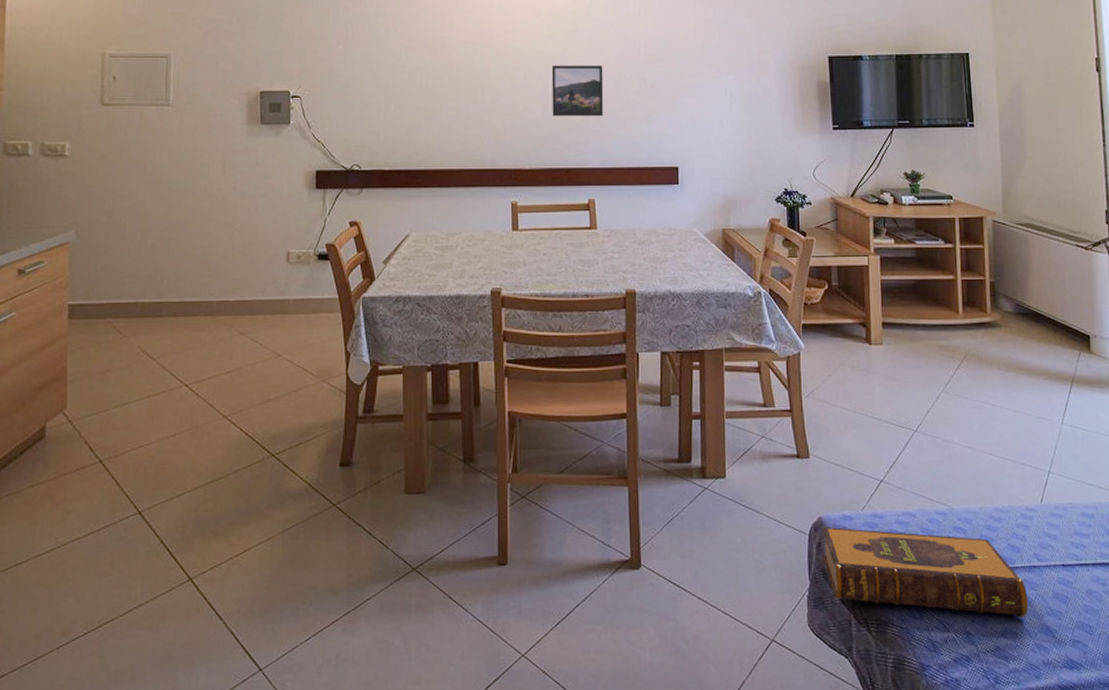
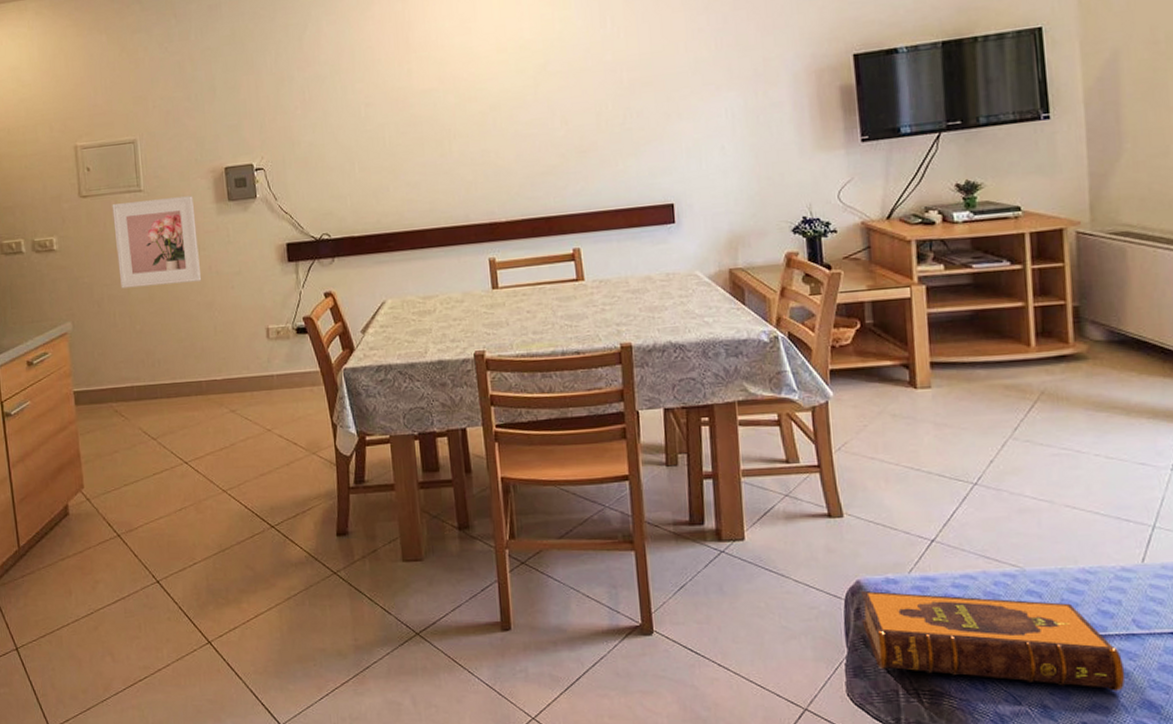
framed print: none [135,115,225,201] -> present [112,195,201,289]
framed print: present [551,65,604,117] -> none [522,97,584,162]

